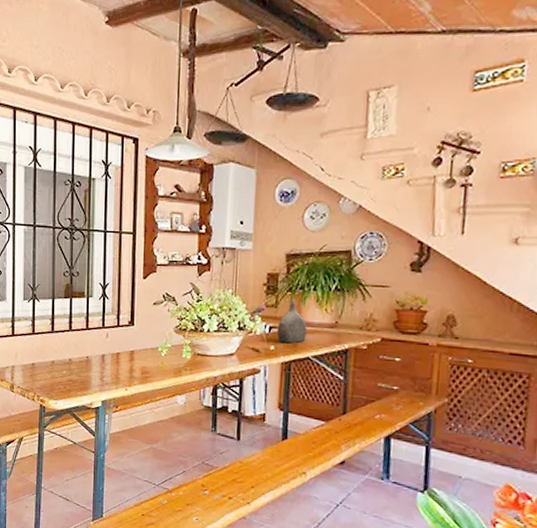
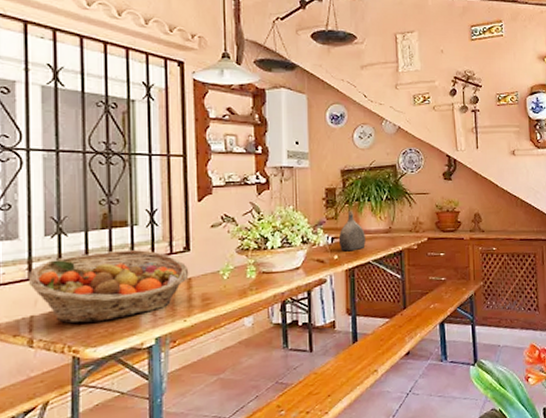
fruit basket: none [12,318,132,380] -> present [29,250,189,324]

